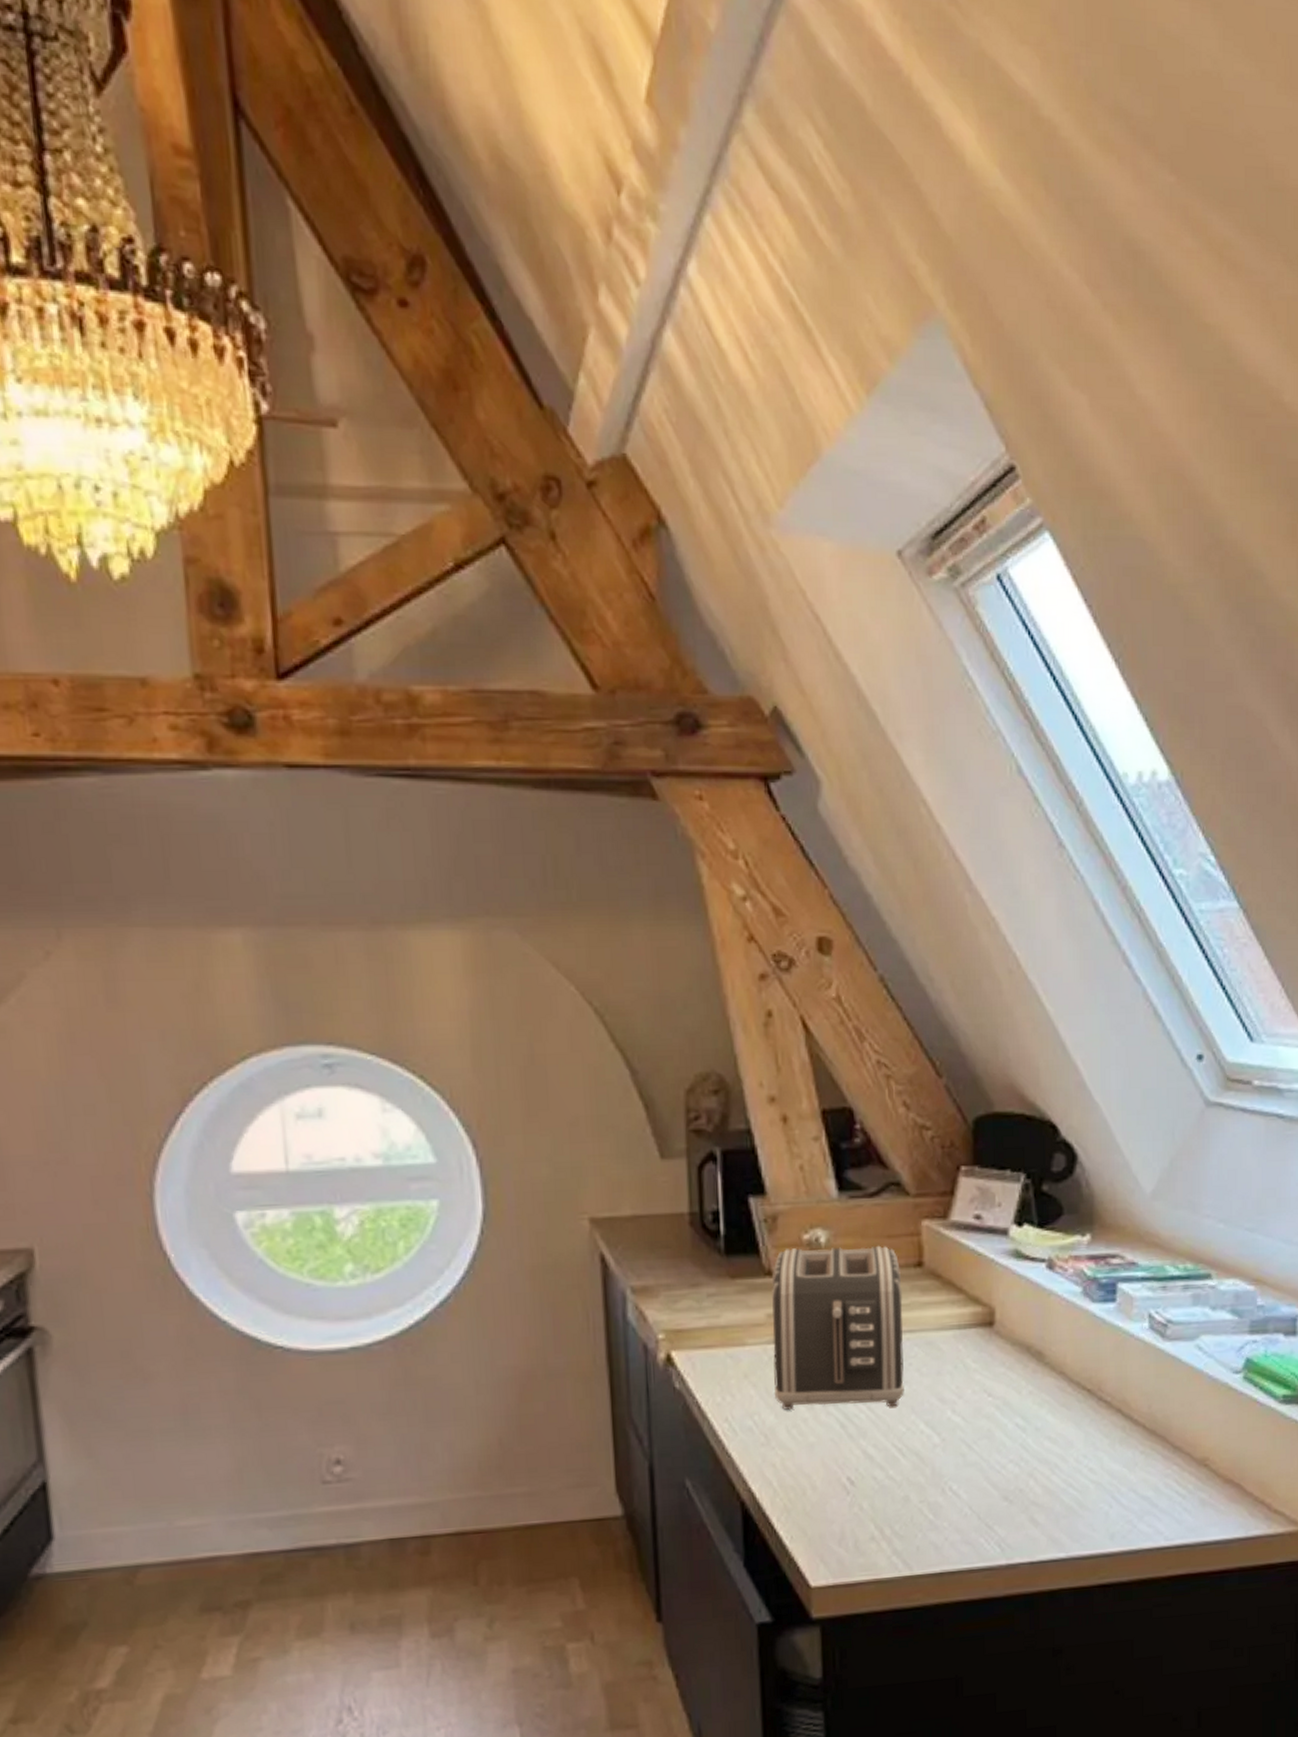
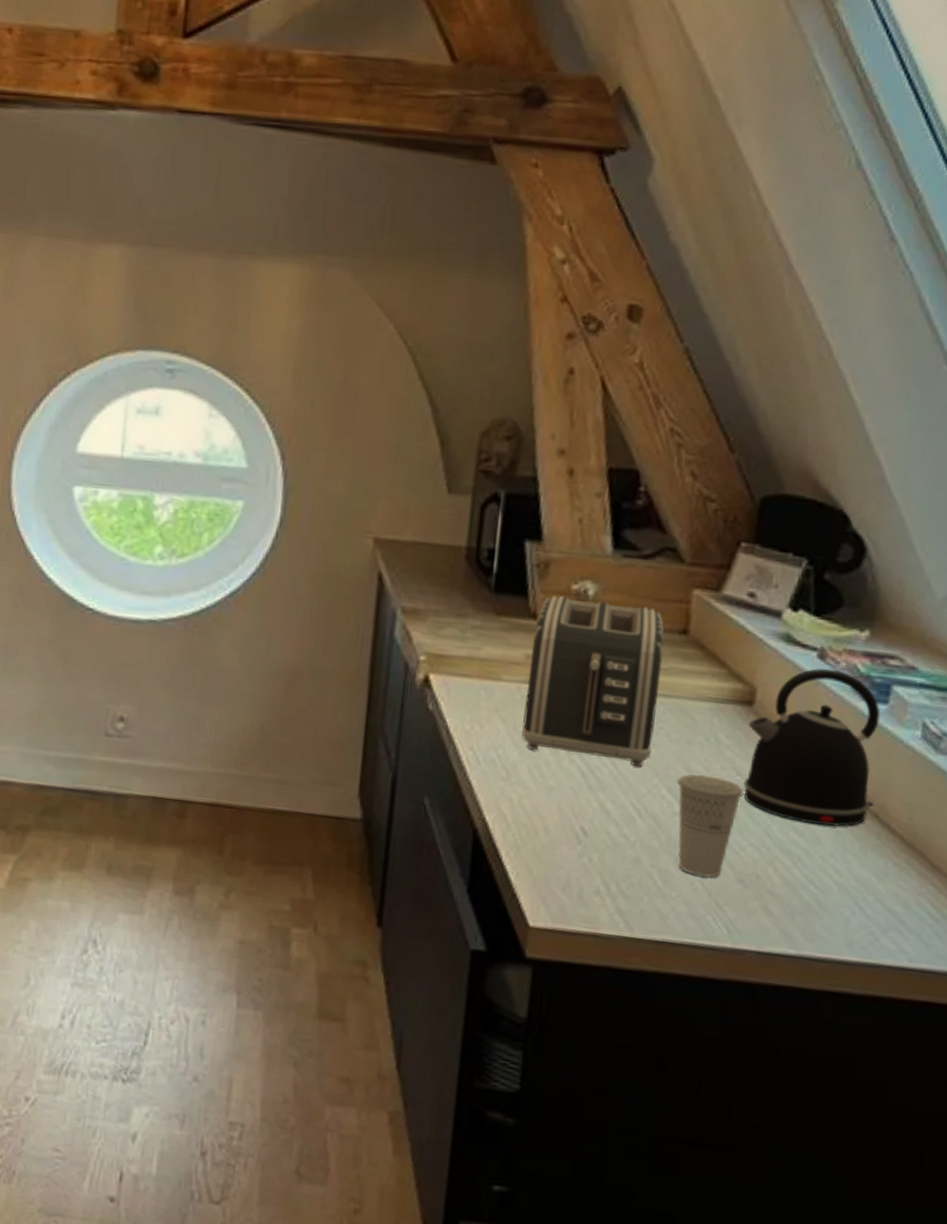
cup: none [932,1402,997,1502] -> present [676,774,744,878]
kettle: none [991,1277,1115,1430] -> present [743,668,881,827]

